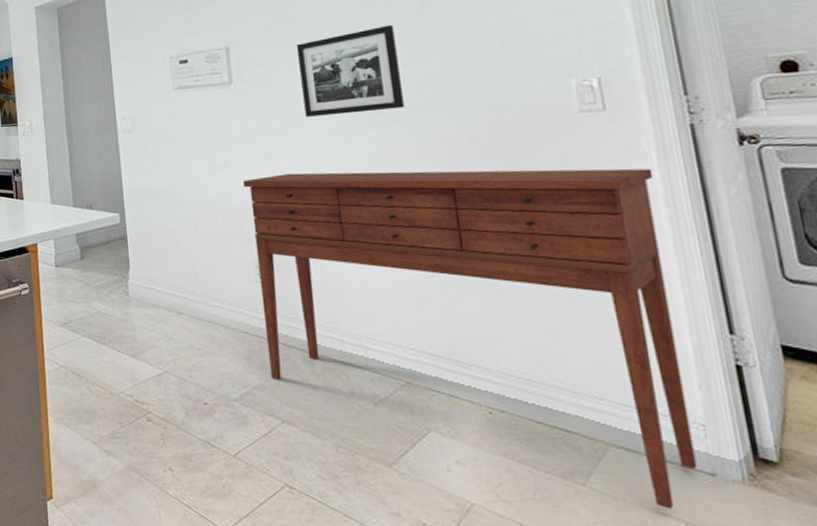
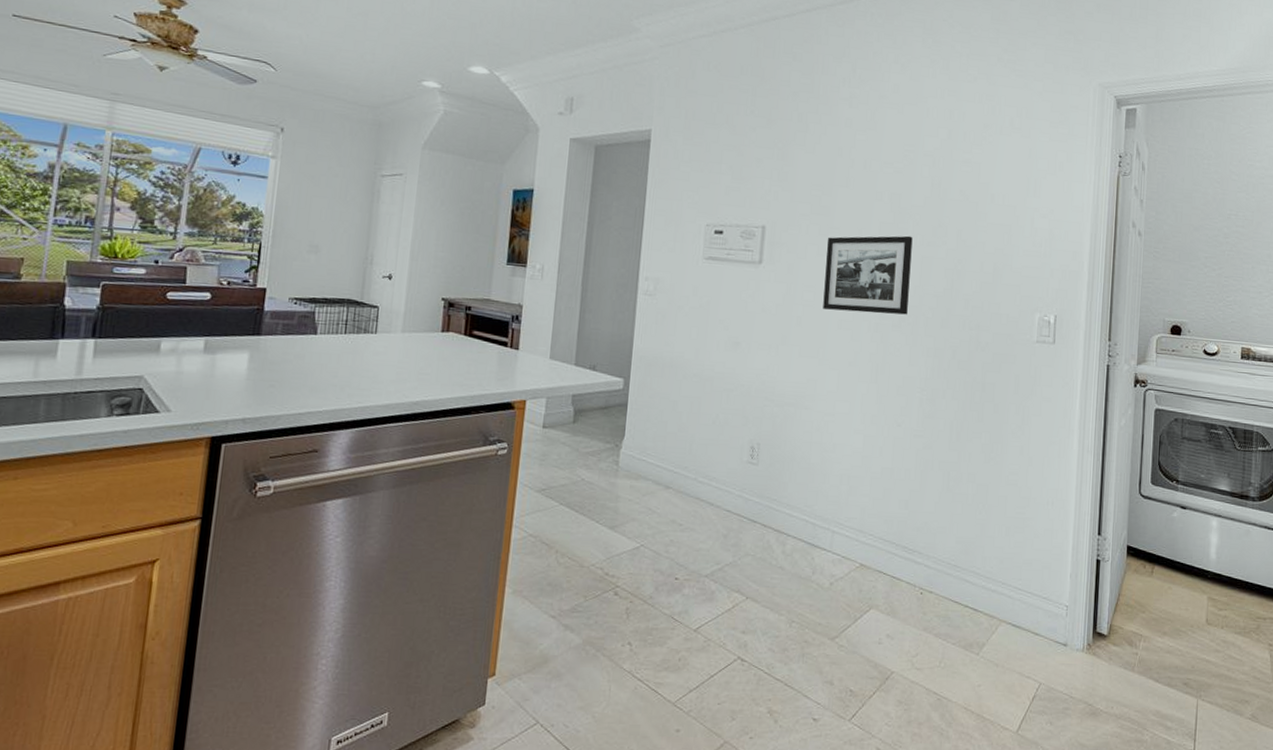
console table: present [242,168,698,509] -> none [745,360,1075,673]

